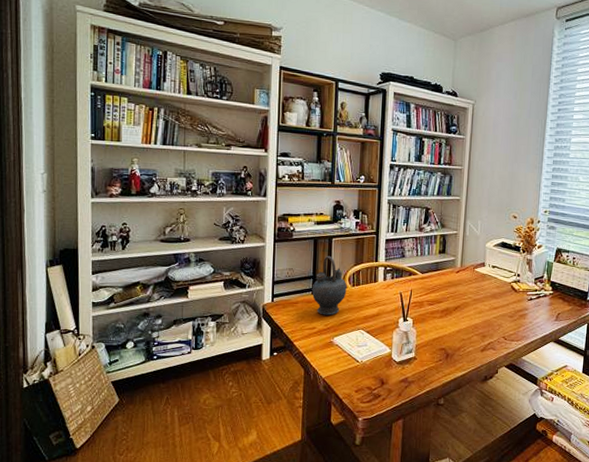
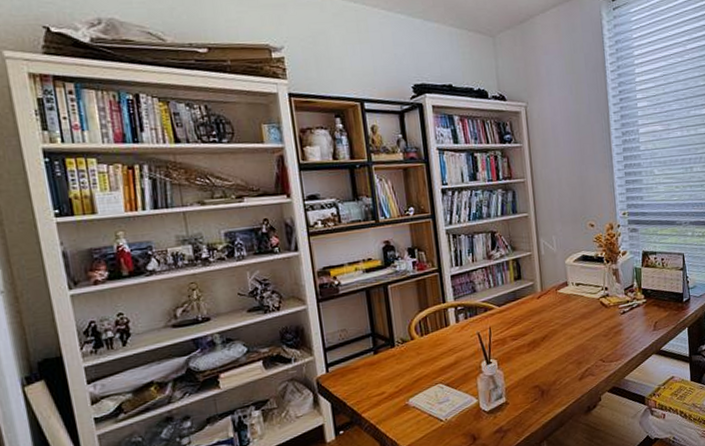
teapot: present [311,255,347,315] -> none [372,306,415,376]

